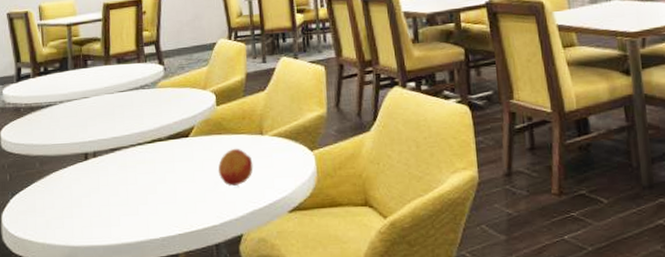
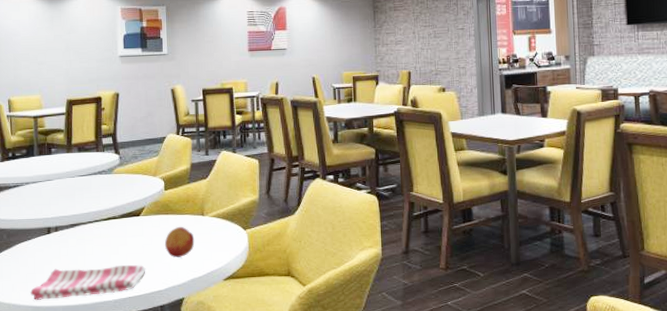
dish towel: none [66,195,198,240] -> present [29,264,146,301]

